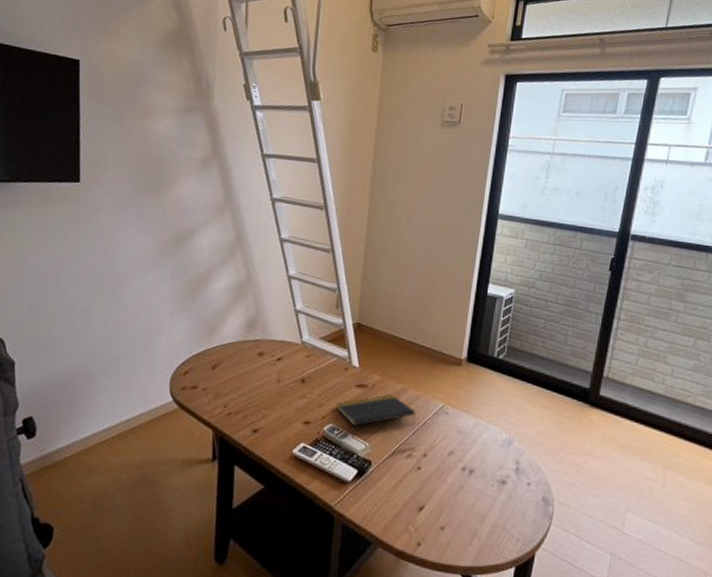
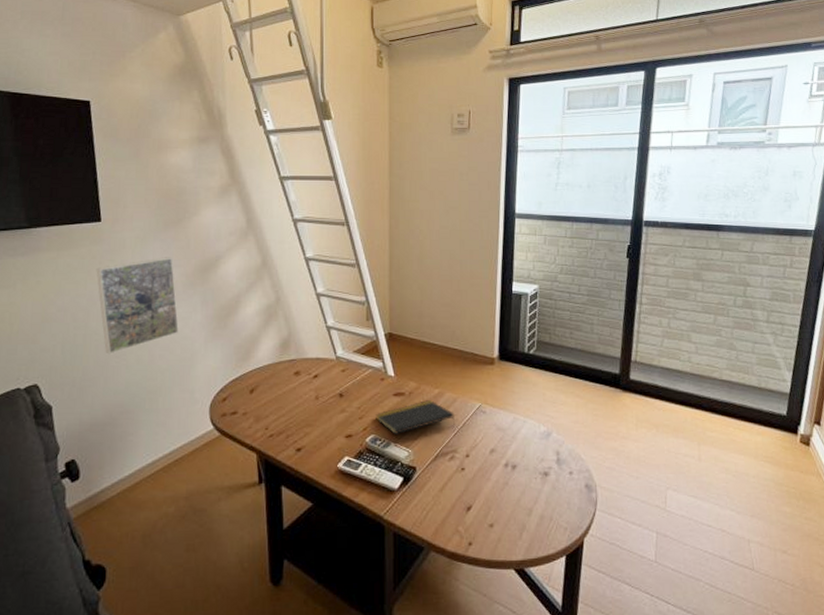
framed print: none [70,224,148,316] -> present [96,257,179,355]

